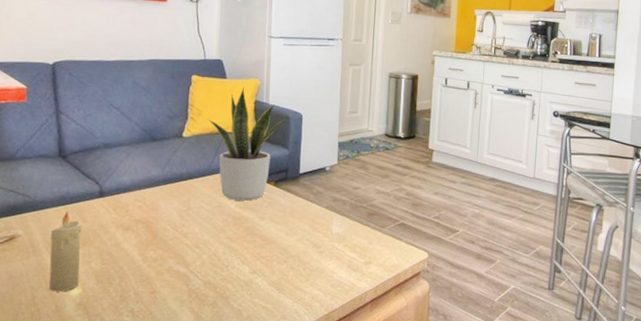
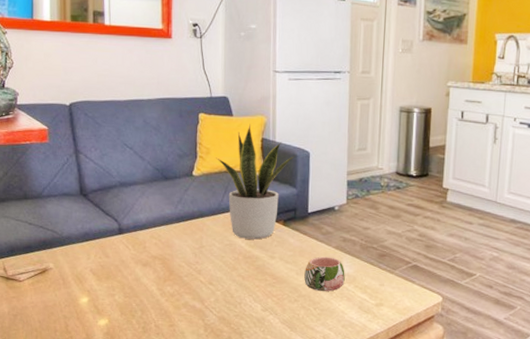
candle: present [49,212,82,292] -> none [77,247,105,322]
mug: none [294,216,335,252] -> present [304,256,345,292]

